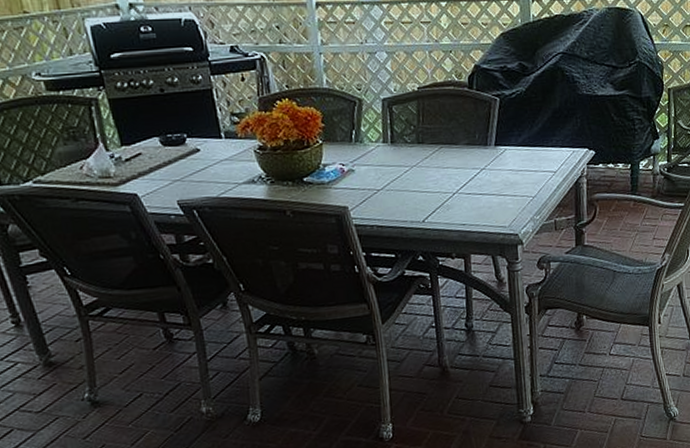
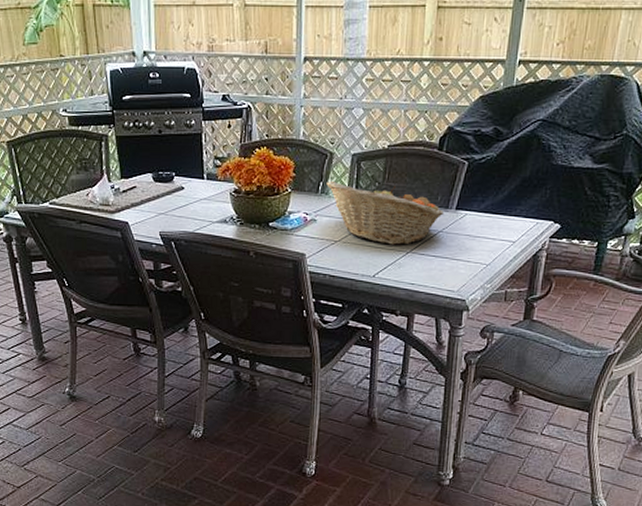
fruit basket: none [359,127,485,188] -> present [326,180,444,245]

